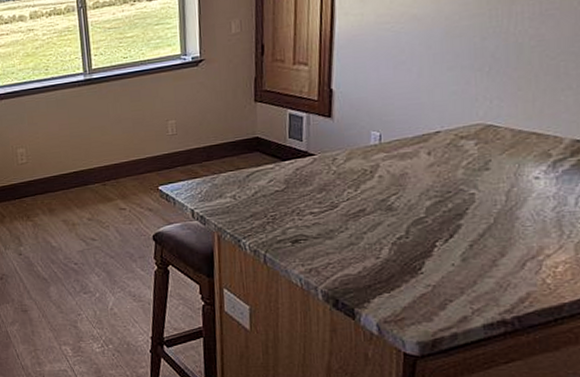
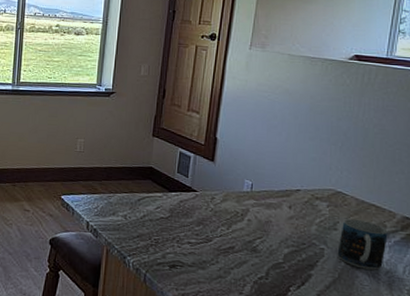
mug: none [491,153,554,209] -> present [337,218,388,270]

